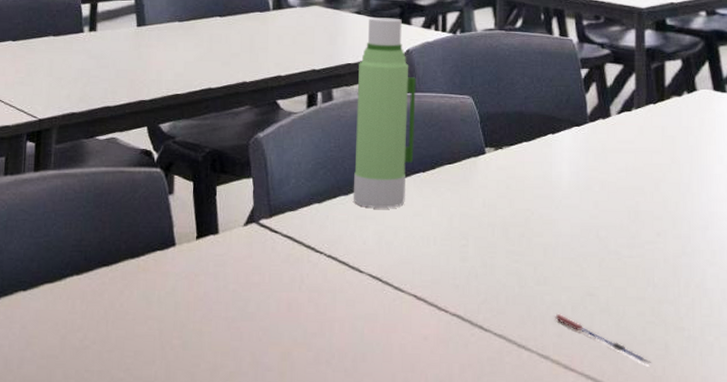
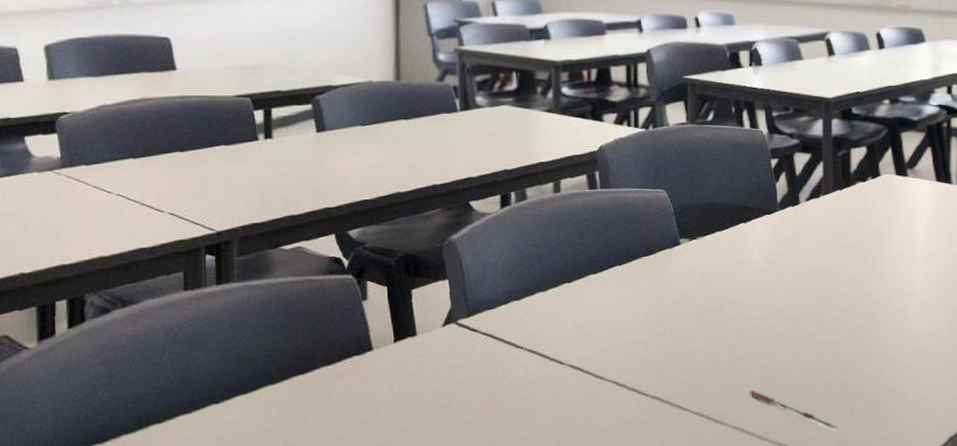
water bottle: present [353,17,416,208] -> none [551,115,611,302]

